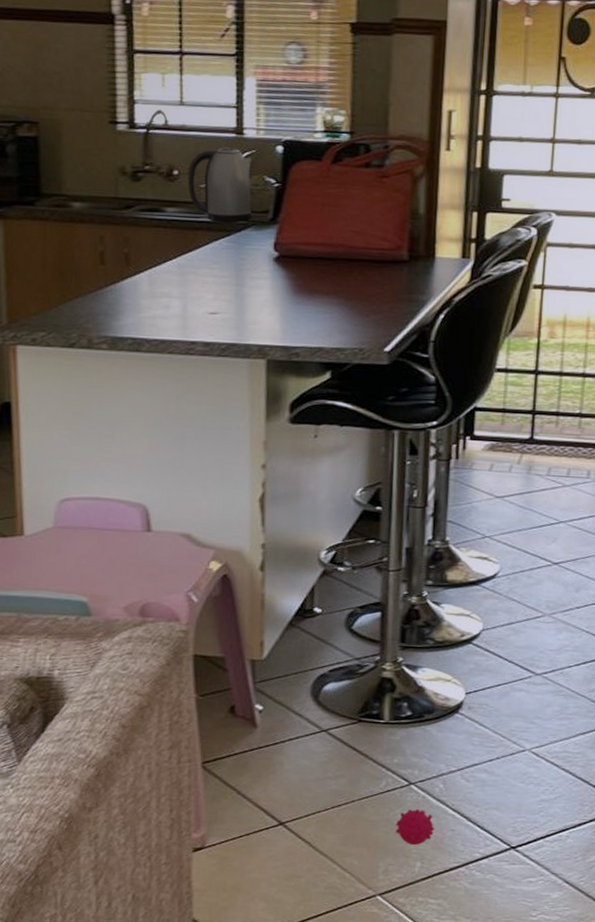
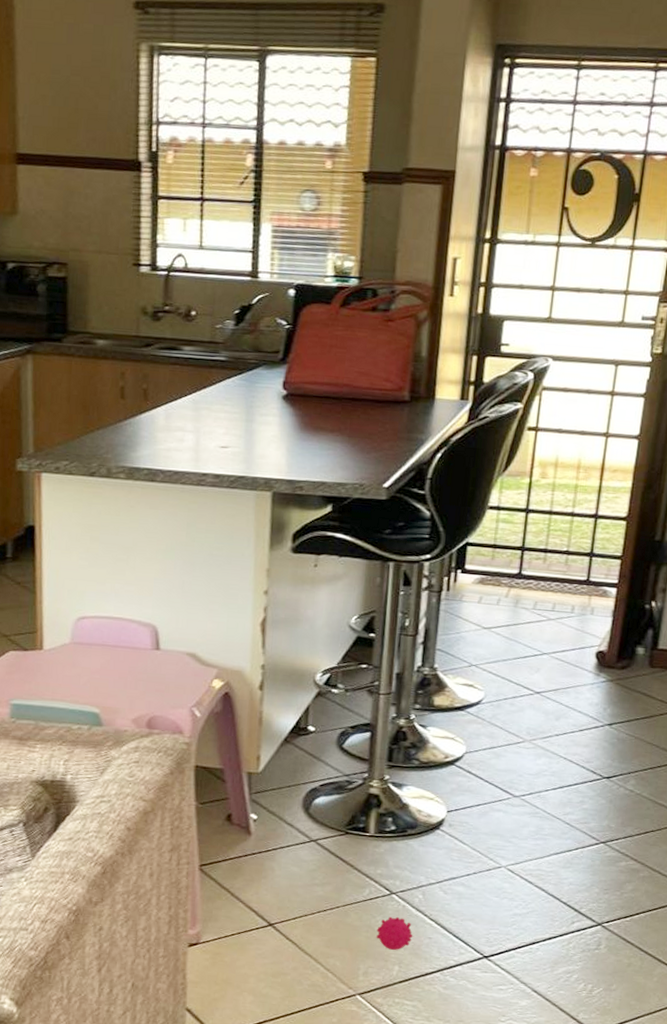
kettle: present [188,146,252,222] -> none [204,289,265,361]

